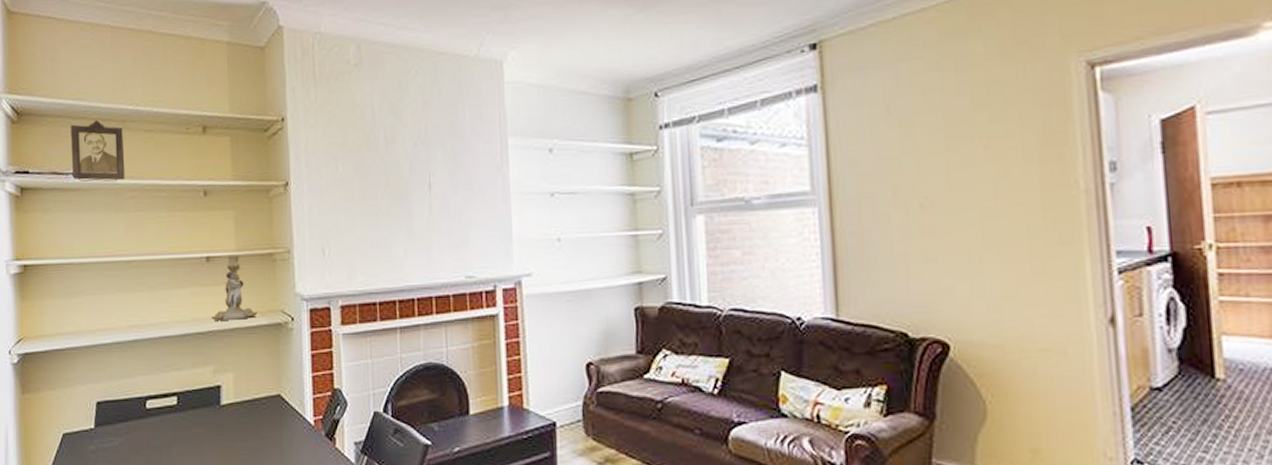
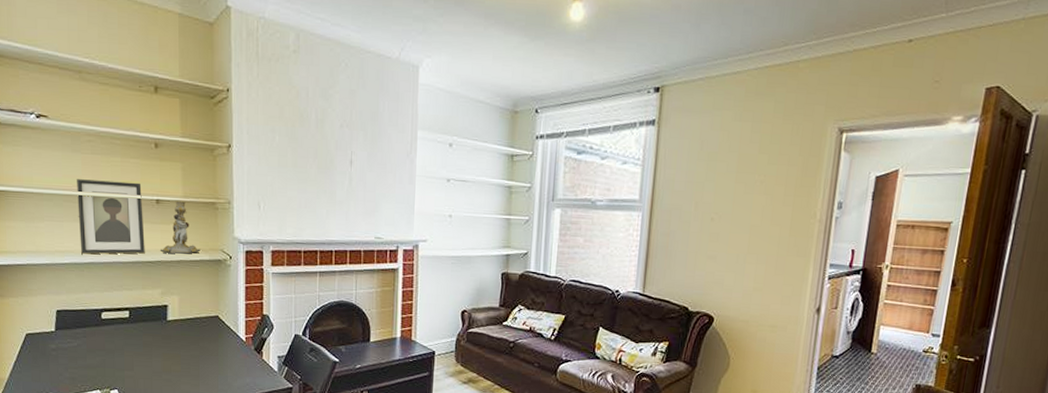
photo frame: present [70,120,125,183] -> none [28,67,81,126]
picture frame: none [120,239,194,330] -> present [77,179,145,254]

